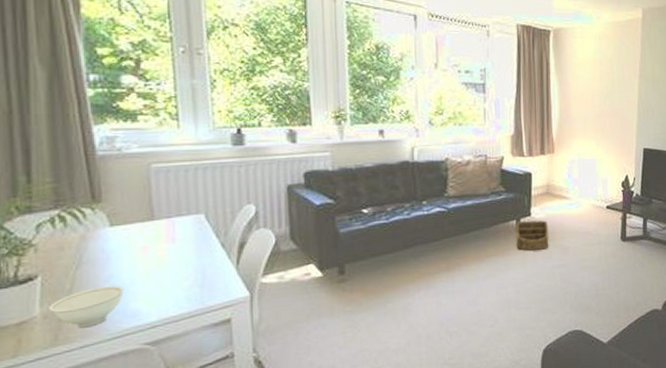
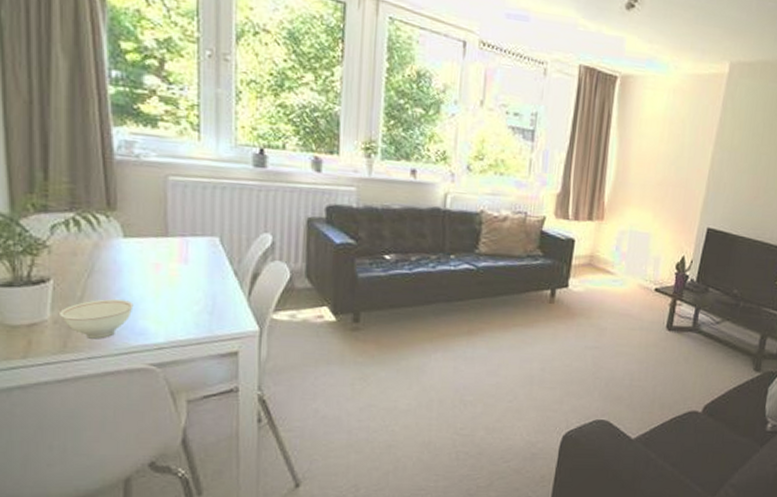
basket: present [516,220,549,251] -> none [547,292,587,327]

